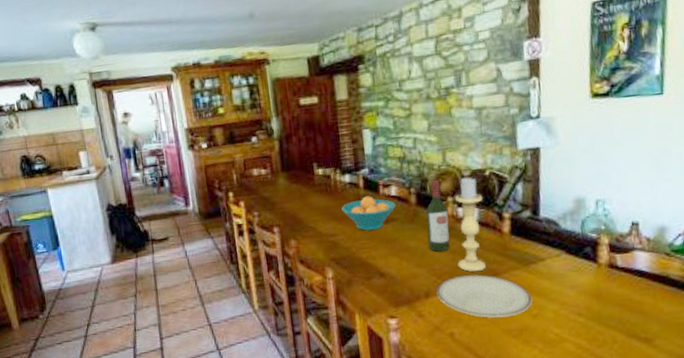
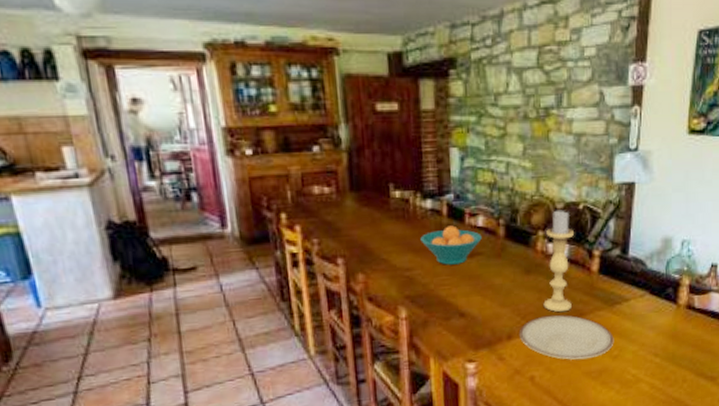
wine bottle: present [426,179,450,252] -> none [514,210,538,290]

